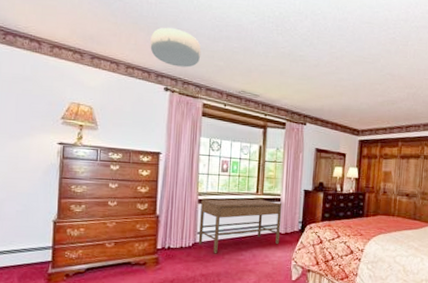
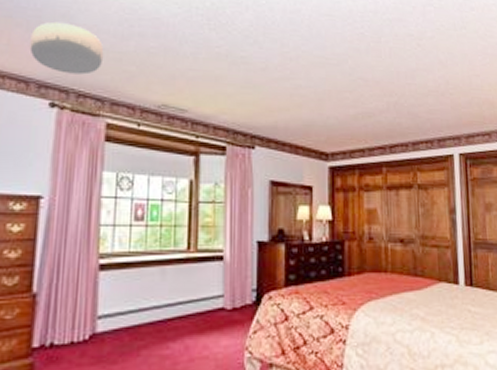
bench: present [198,198,282,254] -> none [98,258,226,350]

